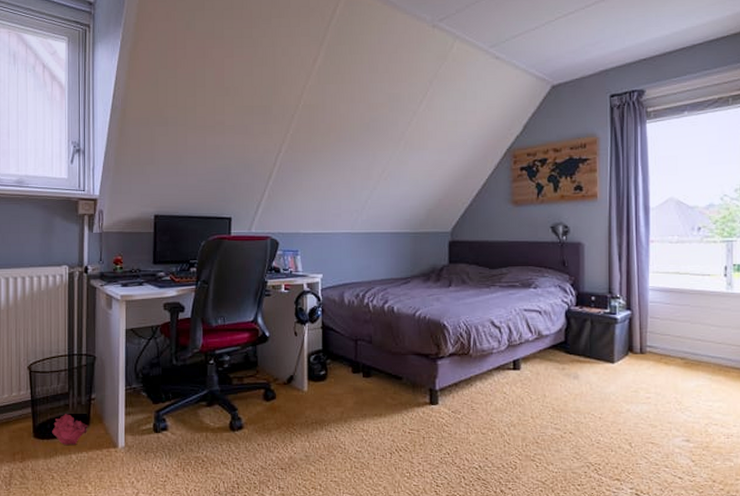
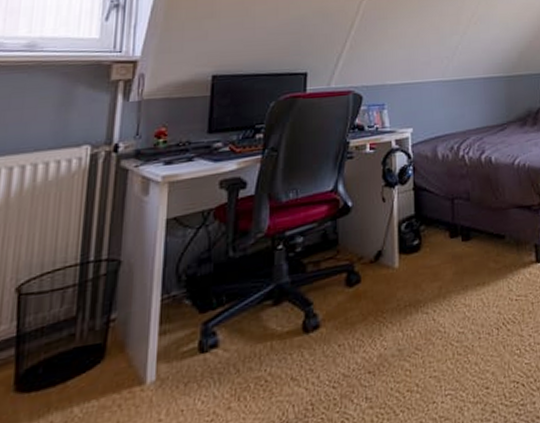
crumpled paper: present [52,414,88,446] -> none [45,347,103,396]

